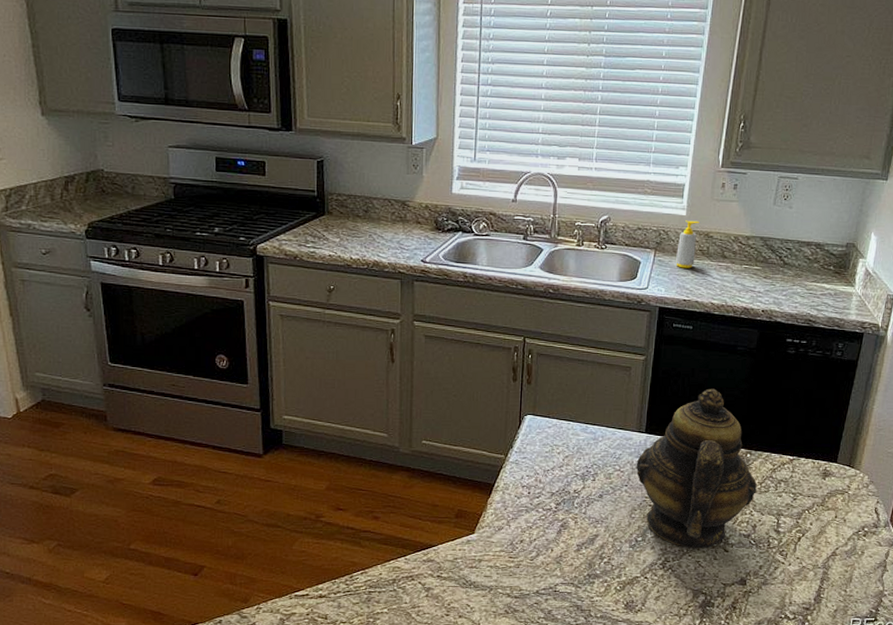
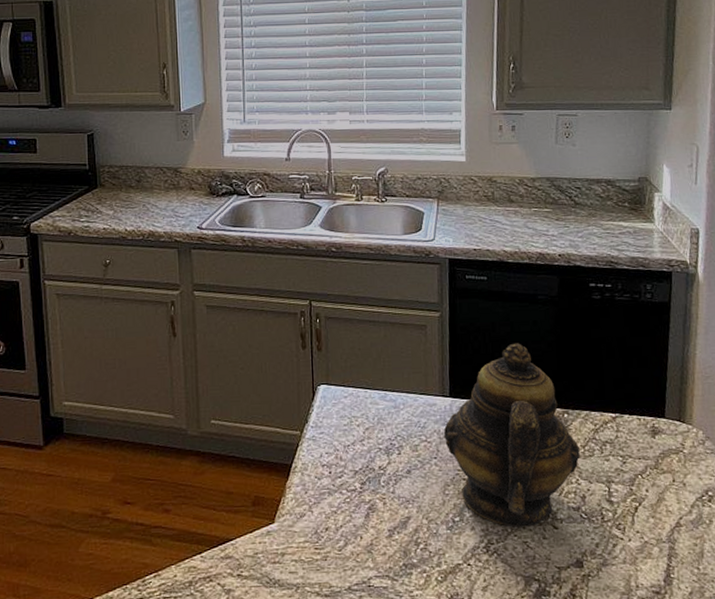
soap bottle: present [676,220,700,269] -> none [460,166,481,216]

